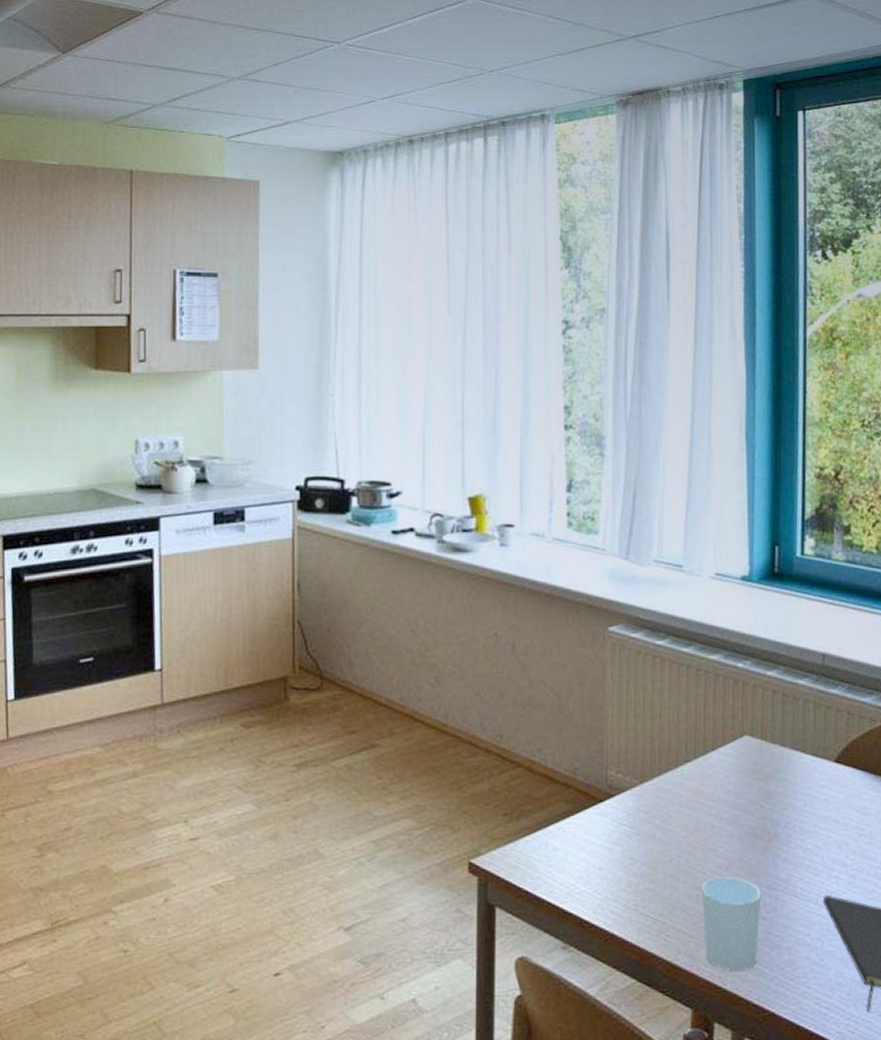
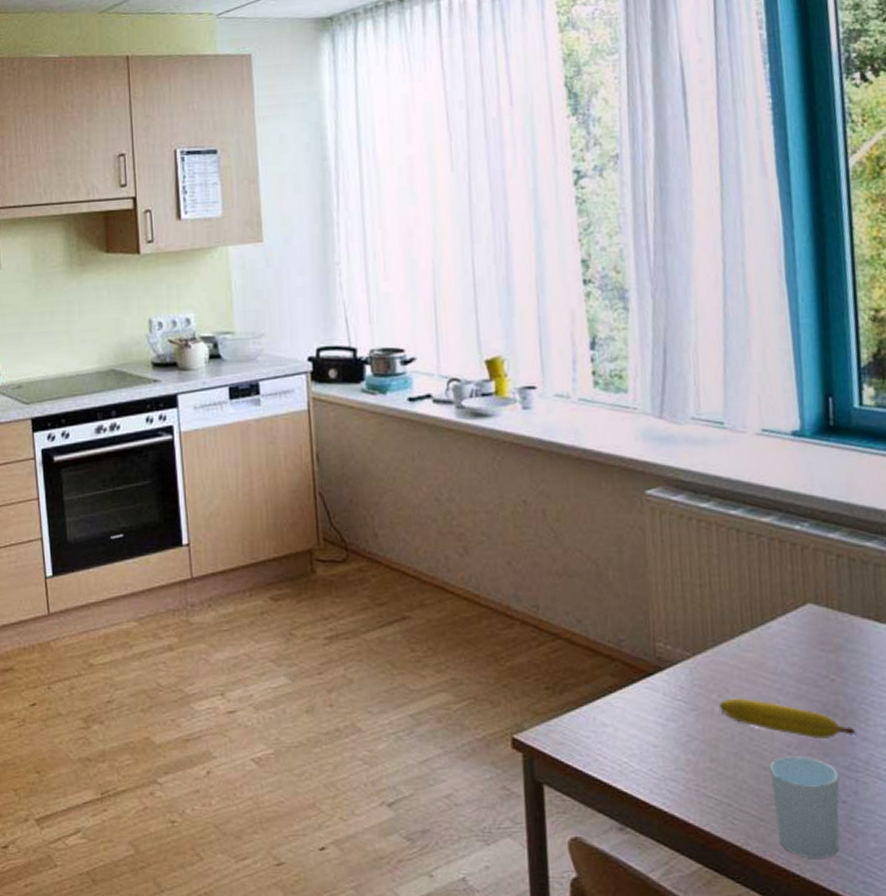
fruit: none [661,823,778,861] -> present [719,698,856,740]

